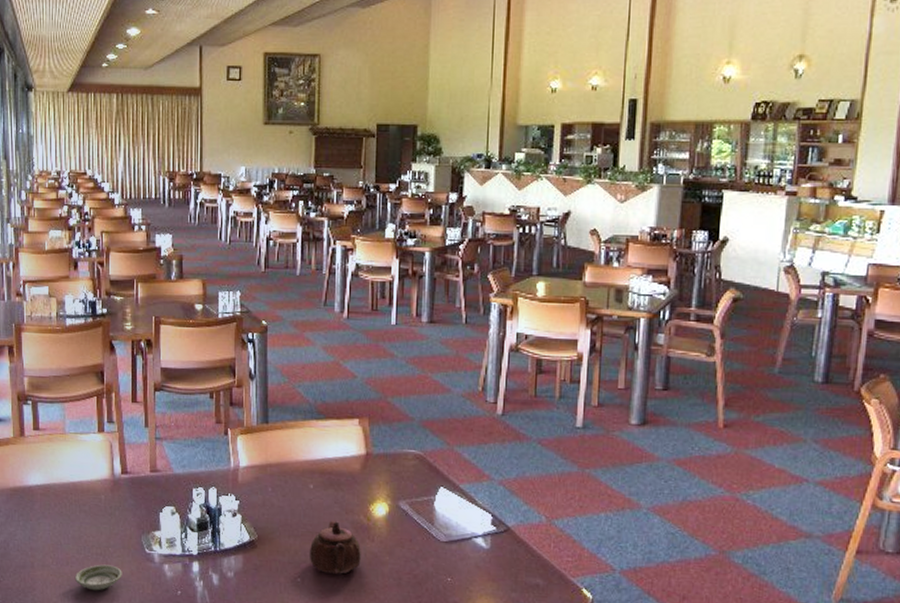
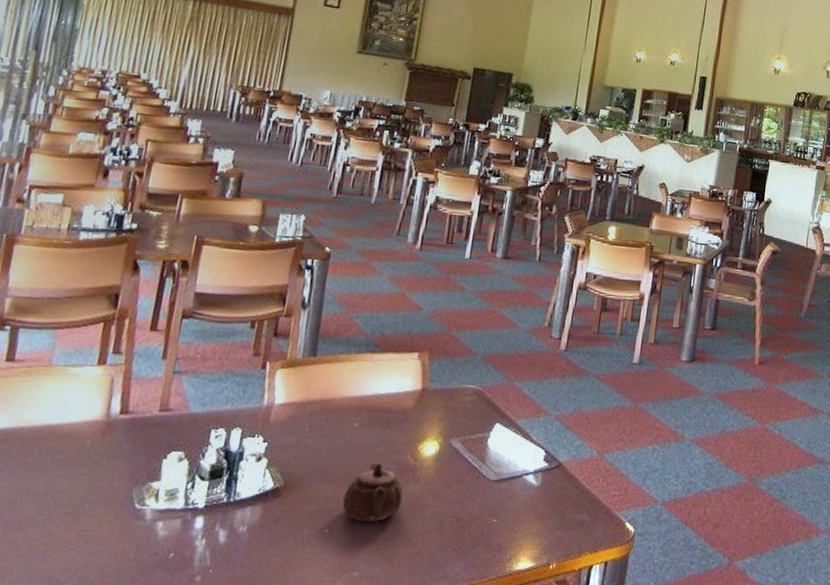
saucer: present [74,564,122,591] -> none [26,526,98,561]

